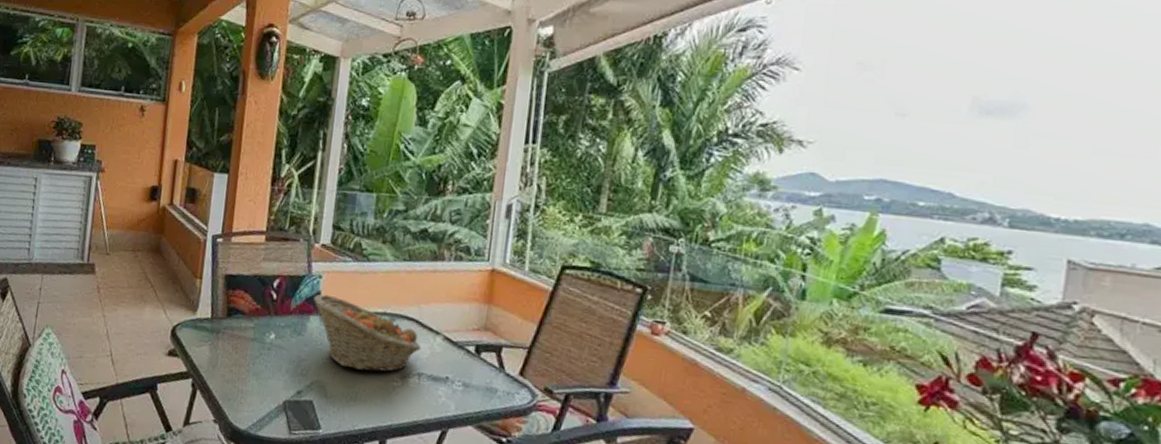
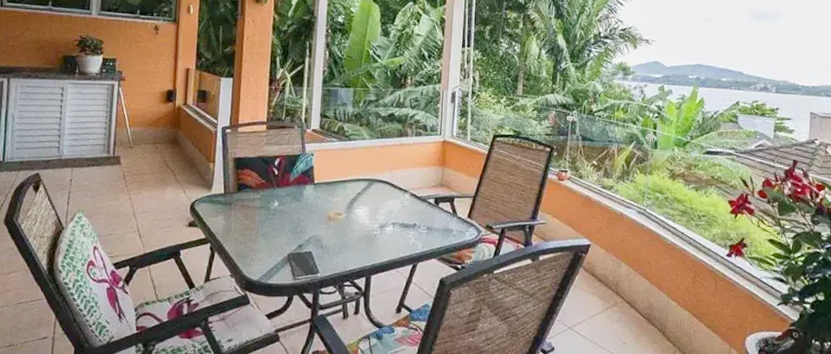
fruit basket: present [313,294,422,372] -> none [307,168,394,225]

